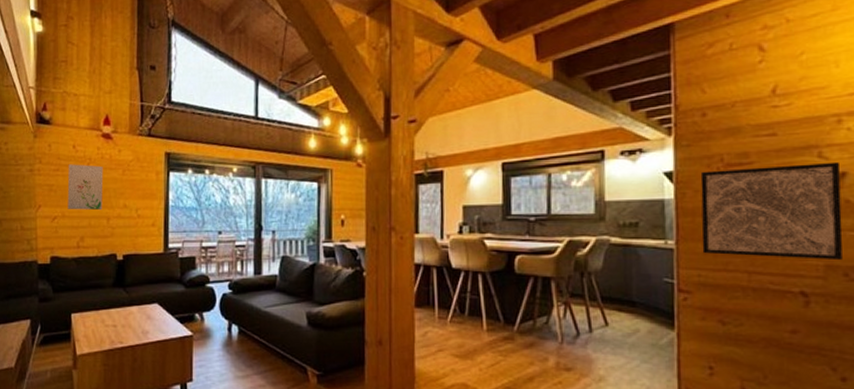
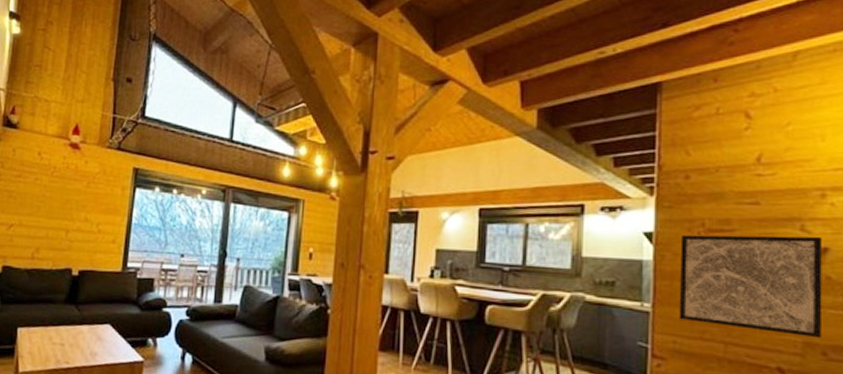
wall art: present [67,164,103,211] -> none [26,171,68,222]

